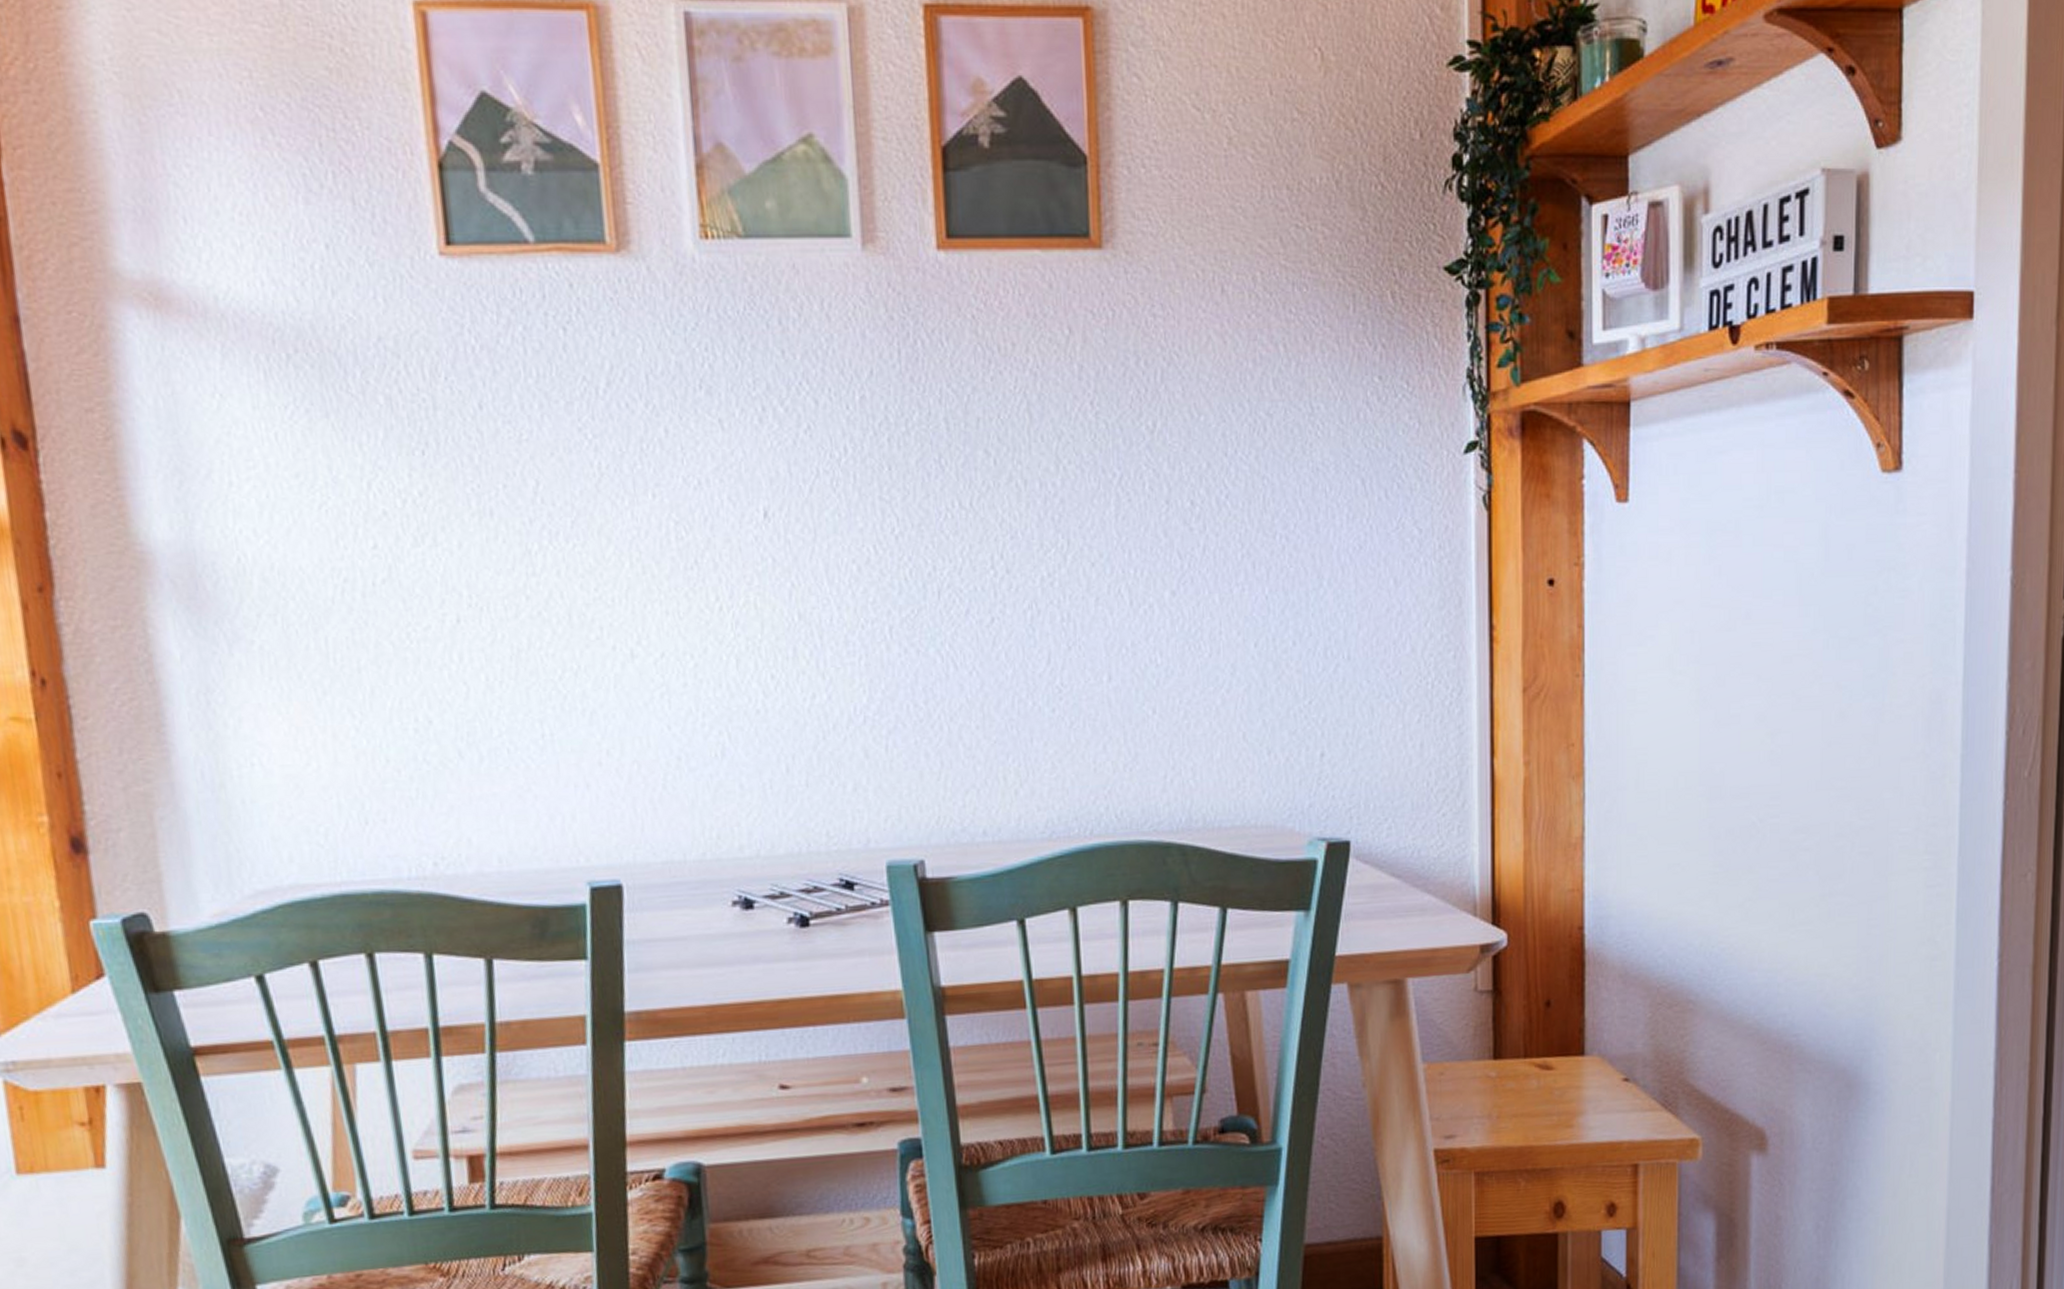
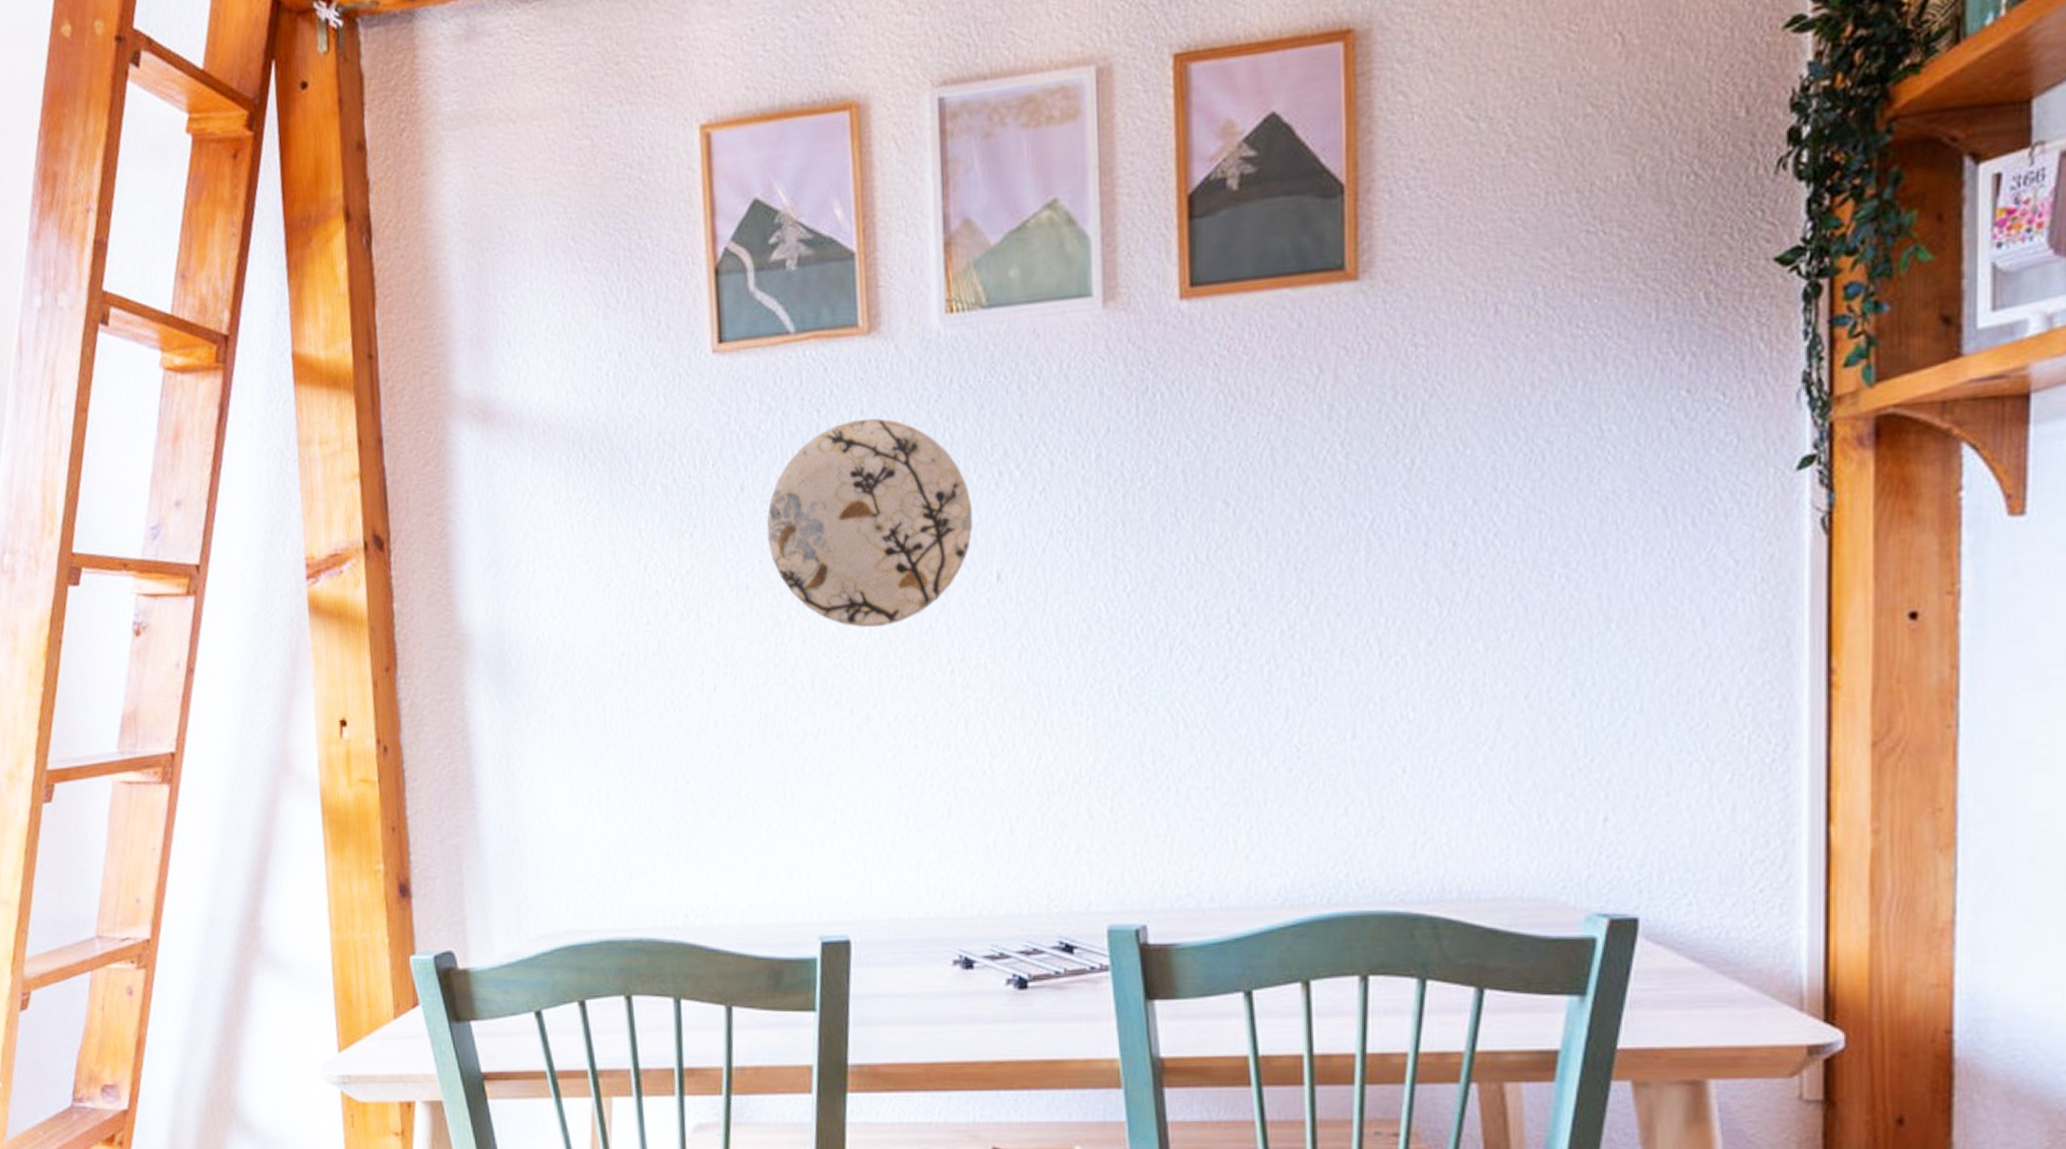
decorative plate: none [510,341,738,560] -> present [766,418,973,628]

